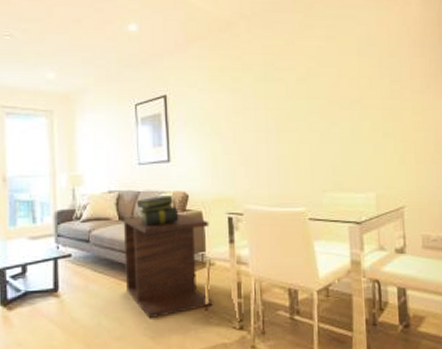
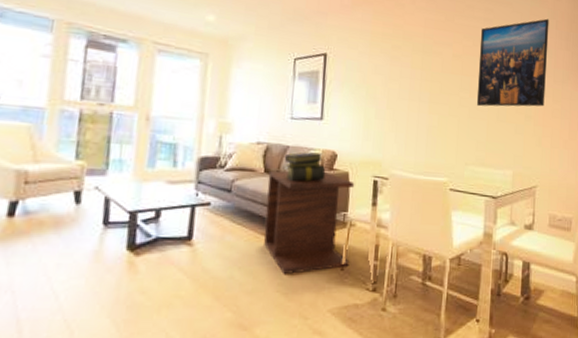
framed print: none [324,26,404,130] -> present [476,18,549,107]

